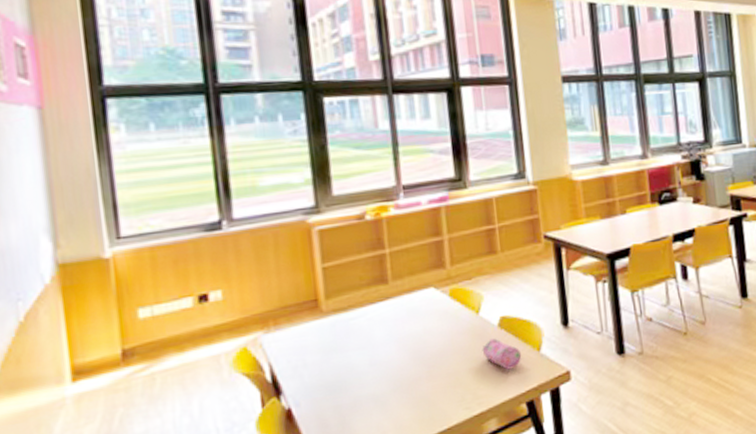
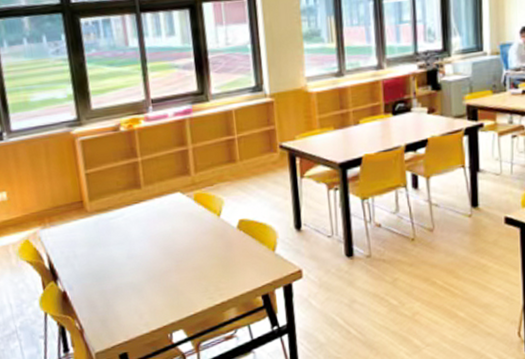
pencil case: present [482,338,522,370] -> none [223,238,258,267]

